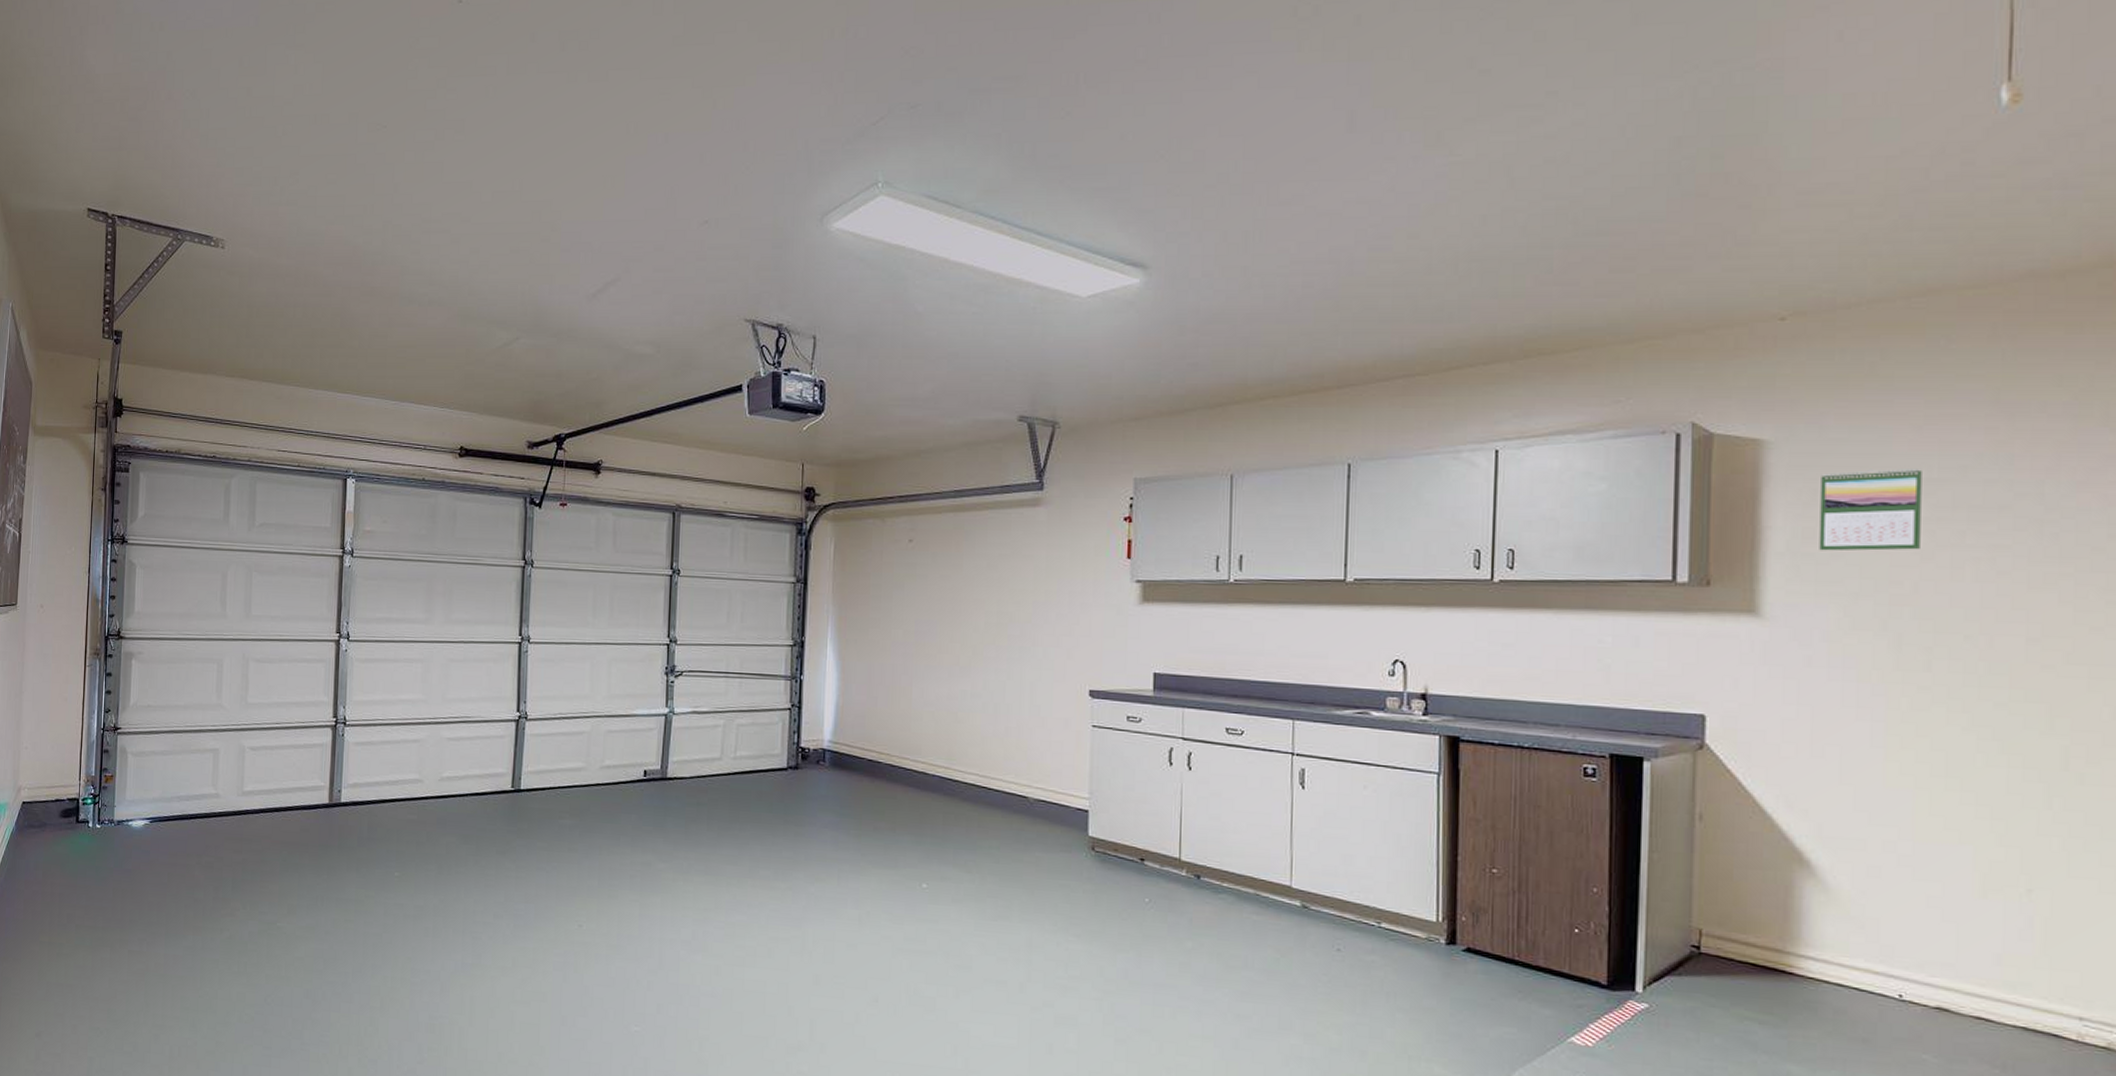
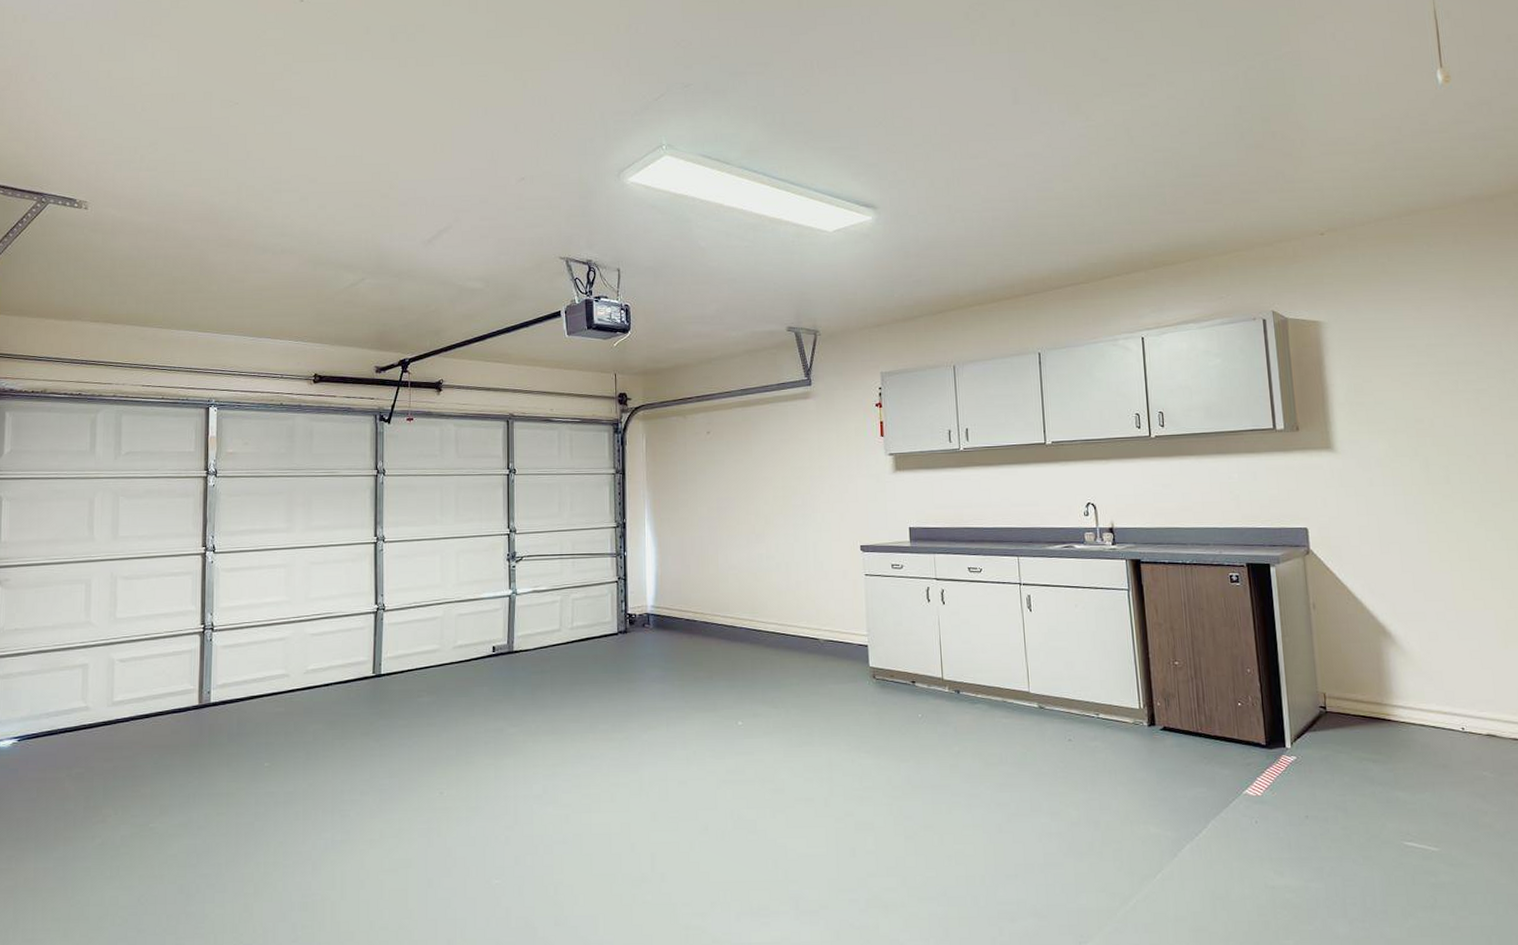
calendar: present [1819,468,1922,551] -> none [1361,337,1431,400]

